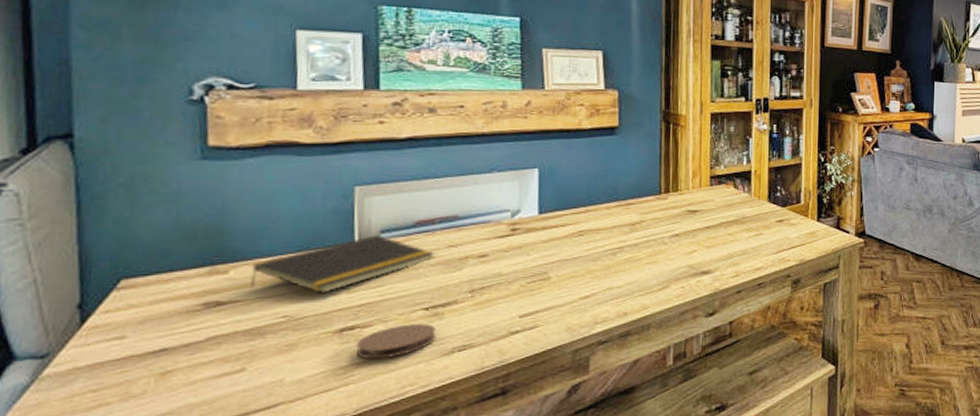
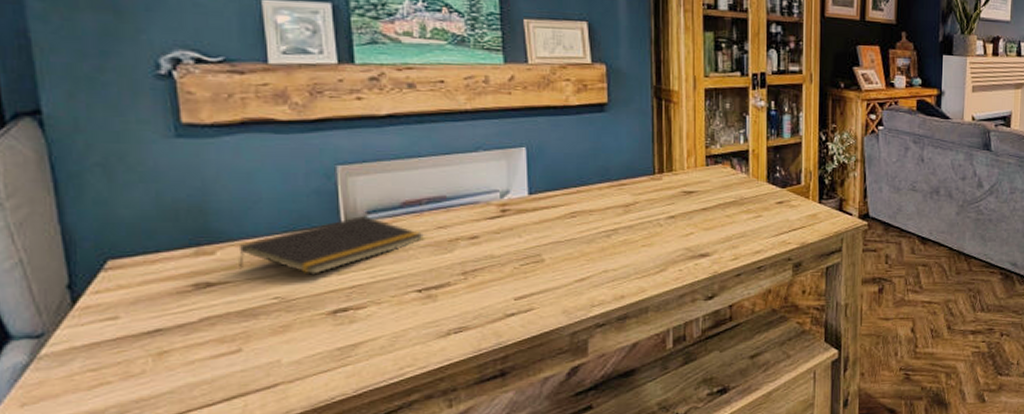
coaster: present [355,324,436,360] -> none [350,306,431,341]

